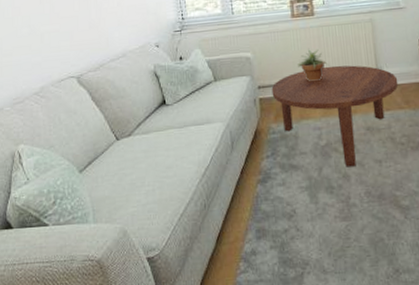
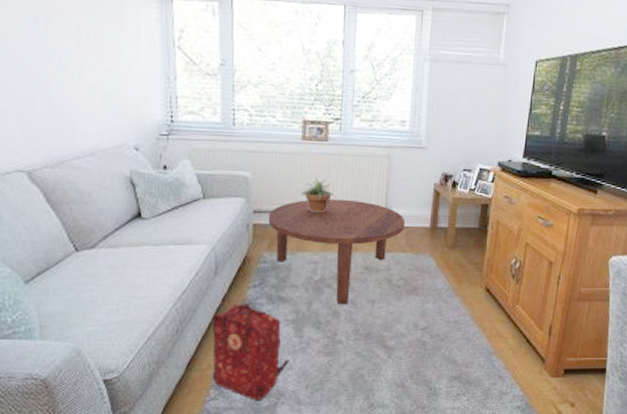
backpack: none [234,174,310,273] -> present [212,303,290,402]

